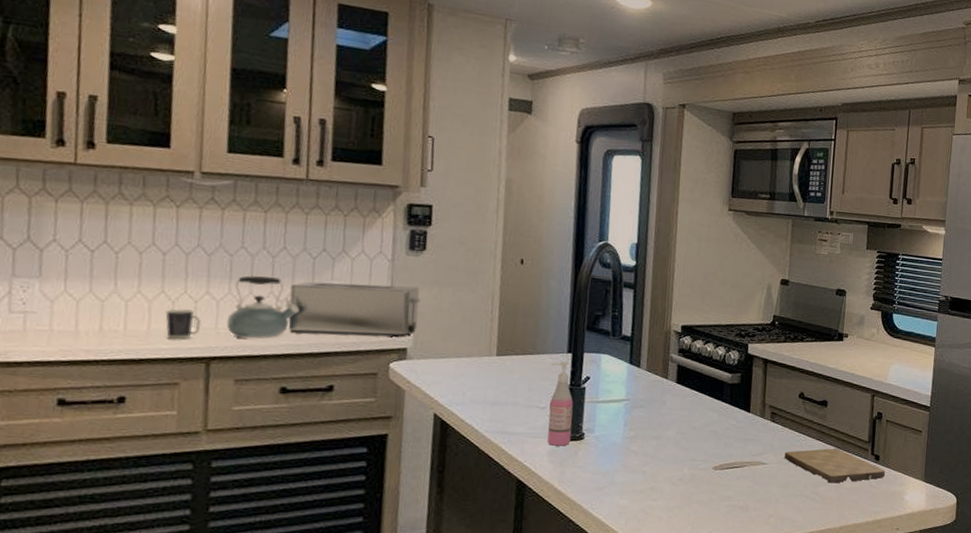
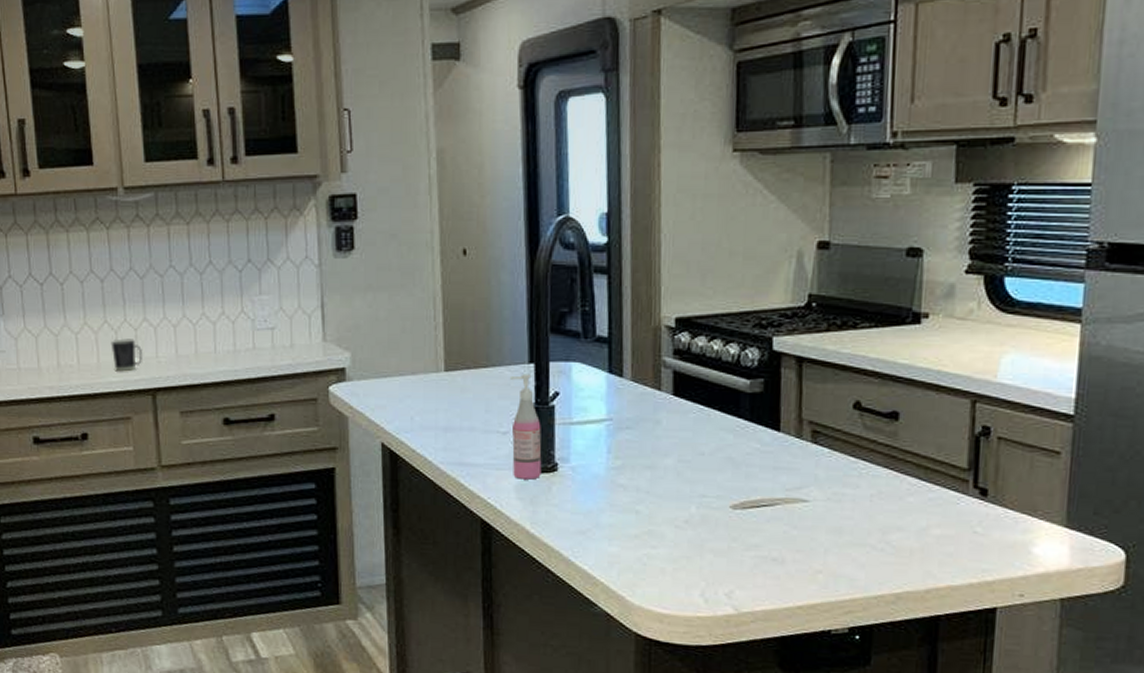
kettle: present [226,275,299,339] -> none [165,297,231,367]
toaster: present [288,281,421,338] -> none [220,294,355,359]
cutting board: present [784,448,886,483] -> none [835,479,999,529]

